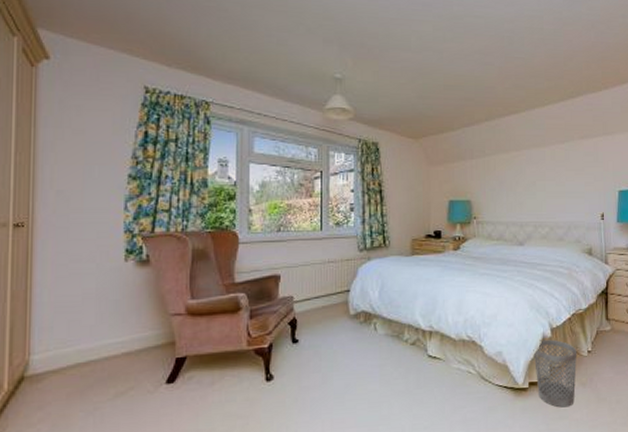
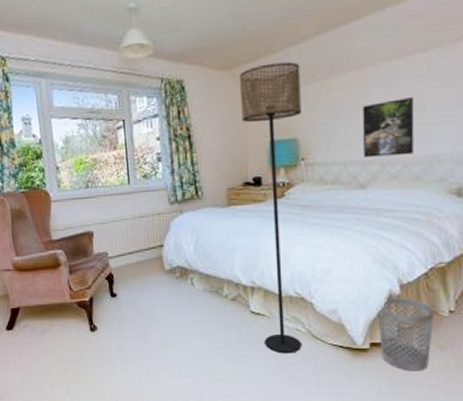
floor lamp: none [425,138,474,397] -> present [239,61,301,354]
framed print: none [520,176,557,220] -> present [362,97,415,158]

